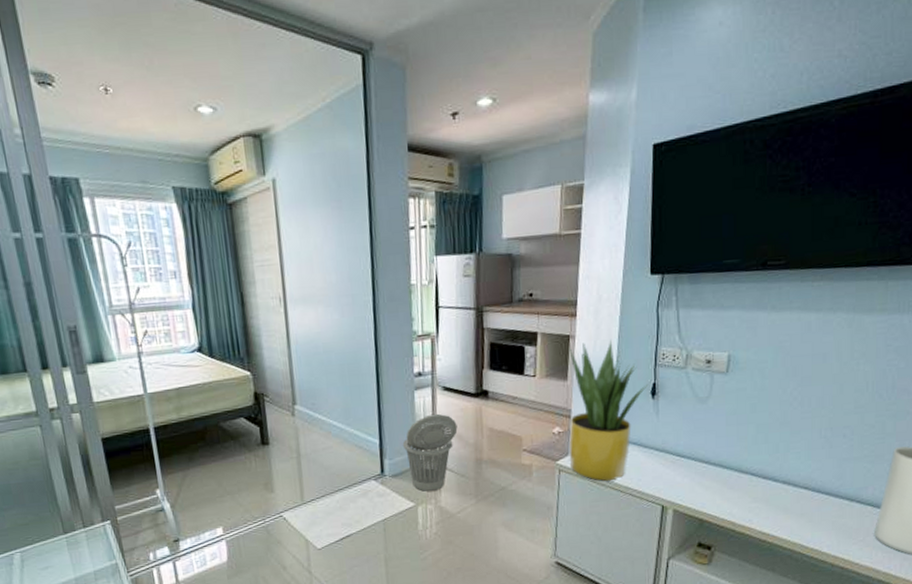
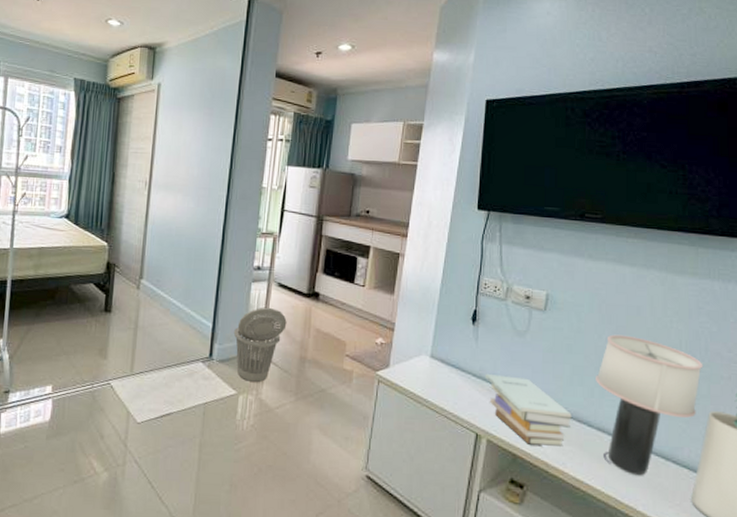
planter: present [569,339,649,482] -> none [389,262,470,400]
books: none [667,444,758,508] -> present [484,373,573,447]
table lamp: none [781,385,890,521] -> present [596,334,703,476]

